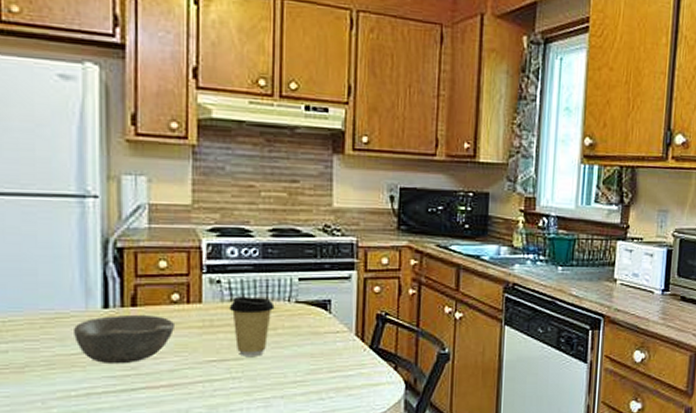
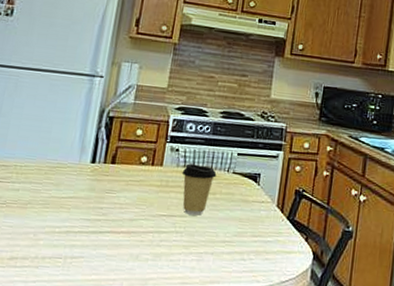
bowl: present [72,316,176,365] -> none [66,169,141,210]

